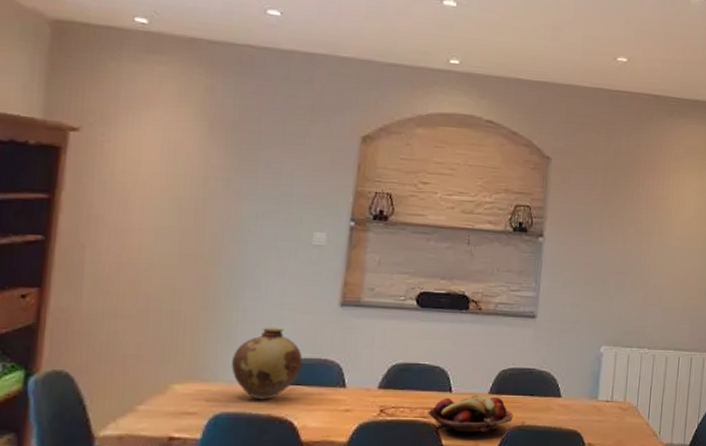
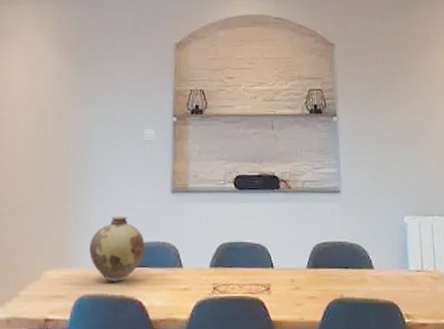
fruit basket: present [427,395,513,434] -> none [254,270,332,309]

